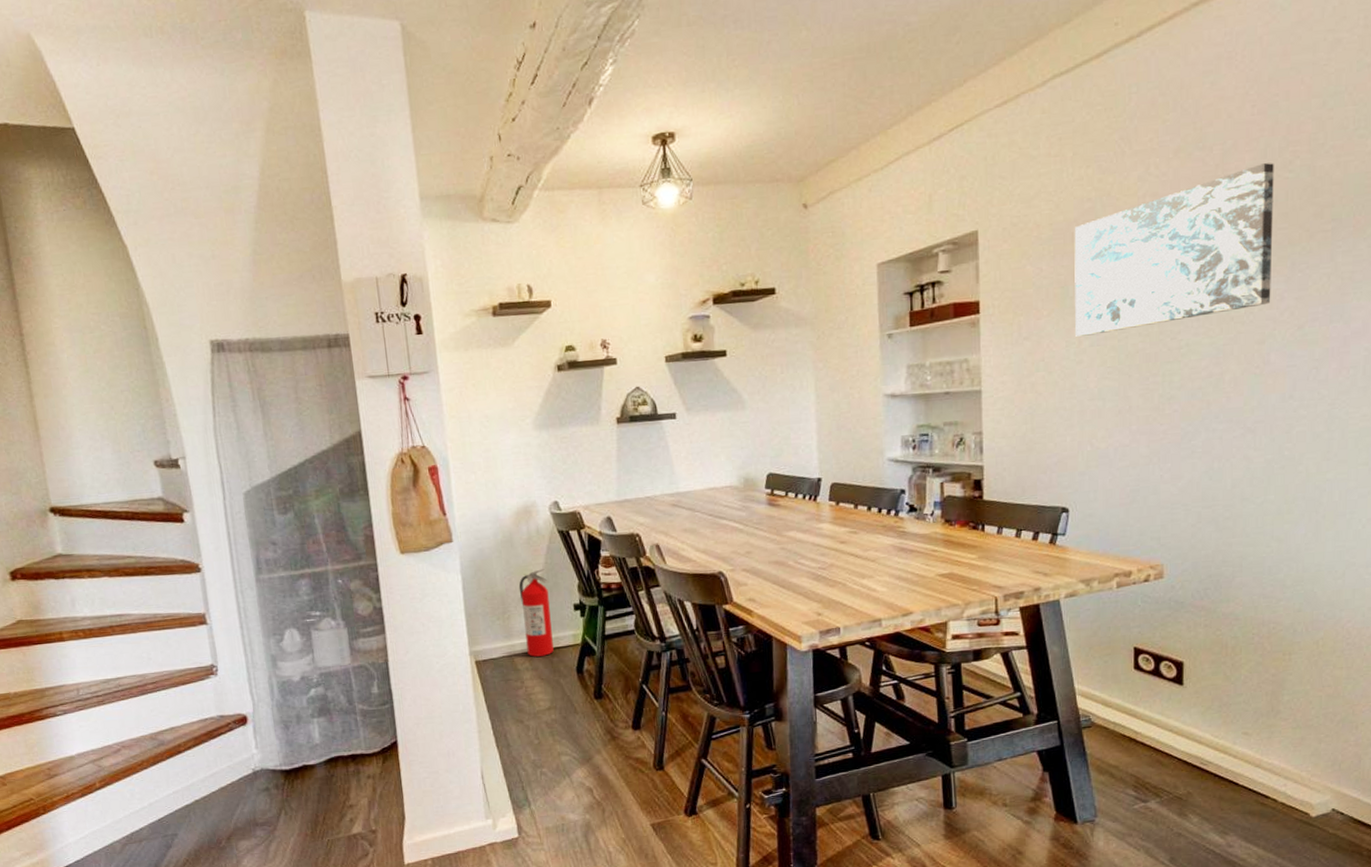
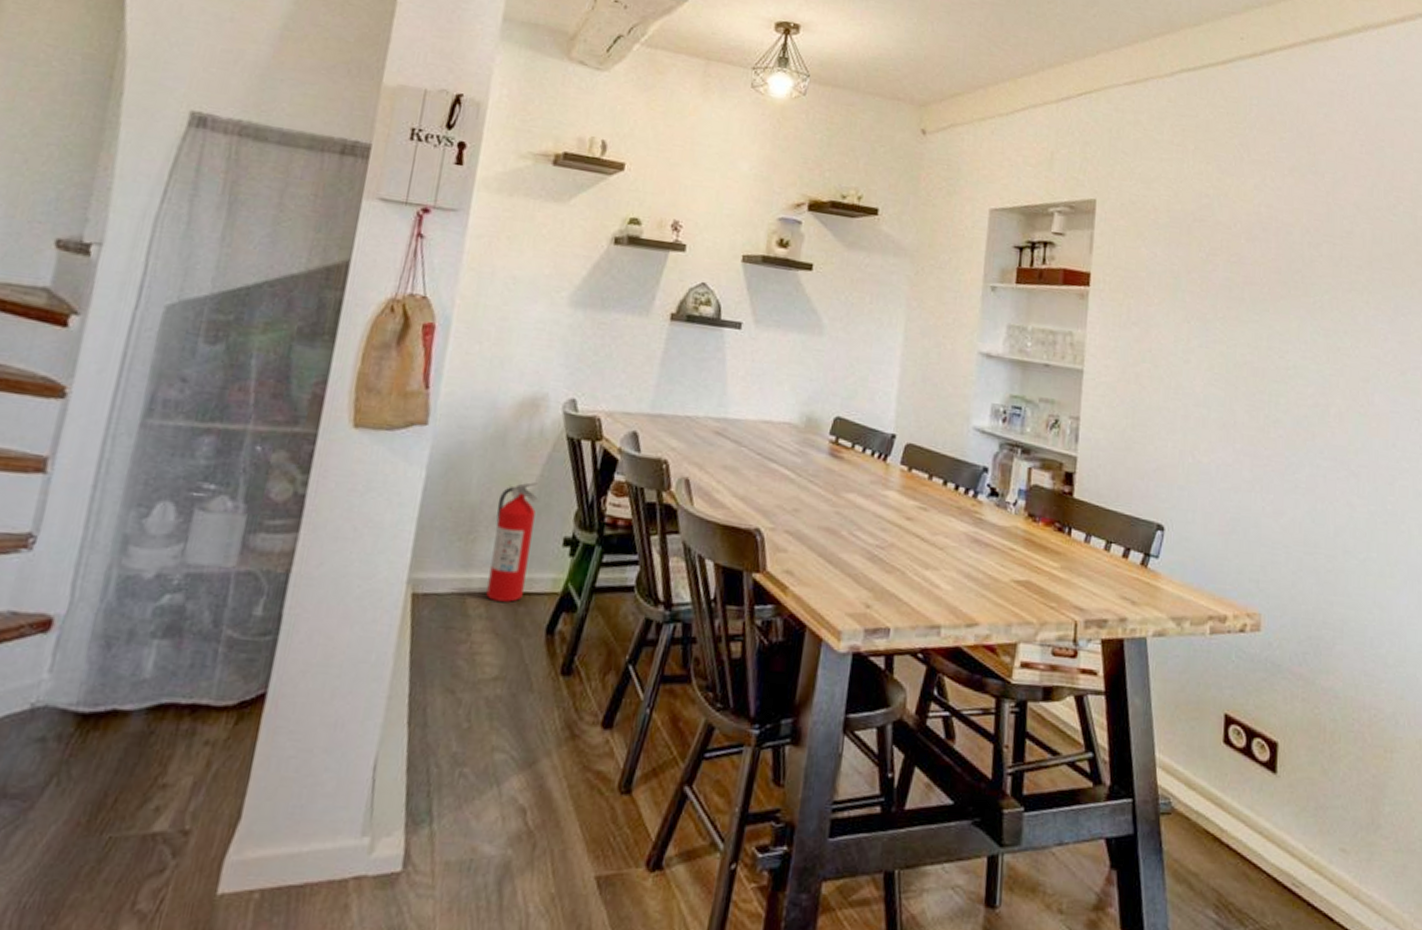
wall art: present [1074,163,1274,337] -> none [1185,201,1380,342]

